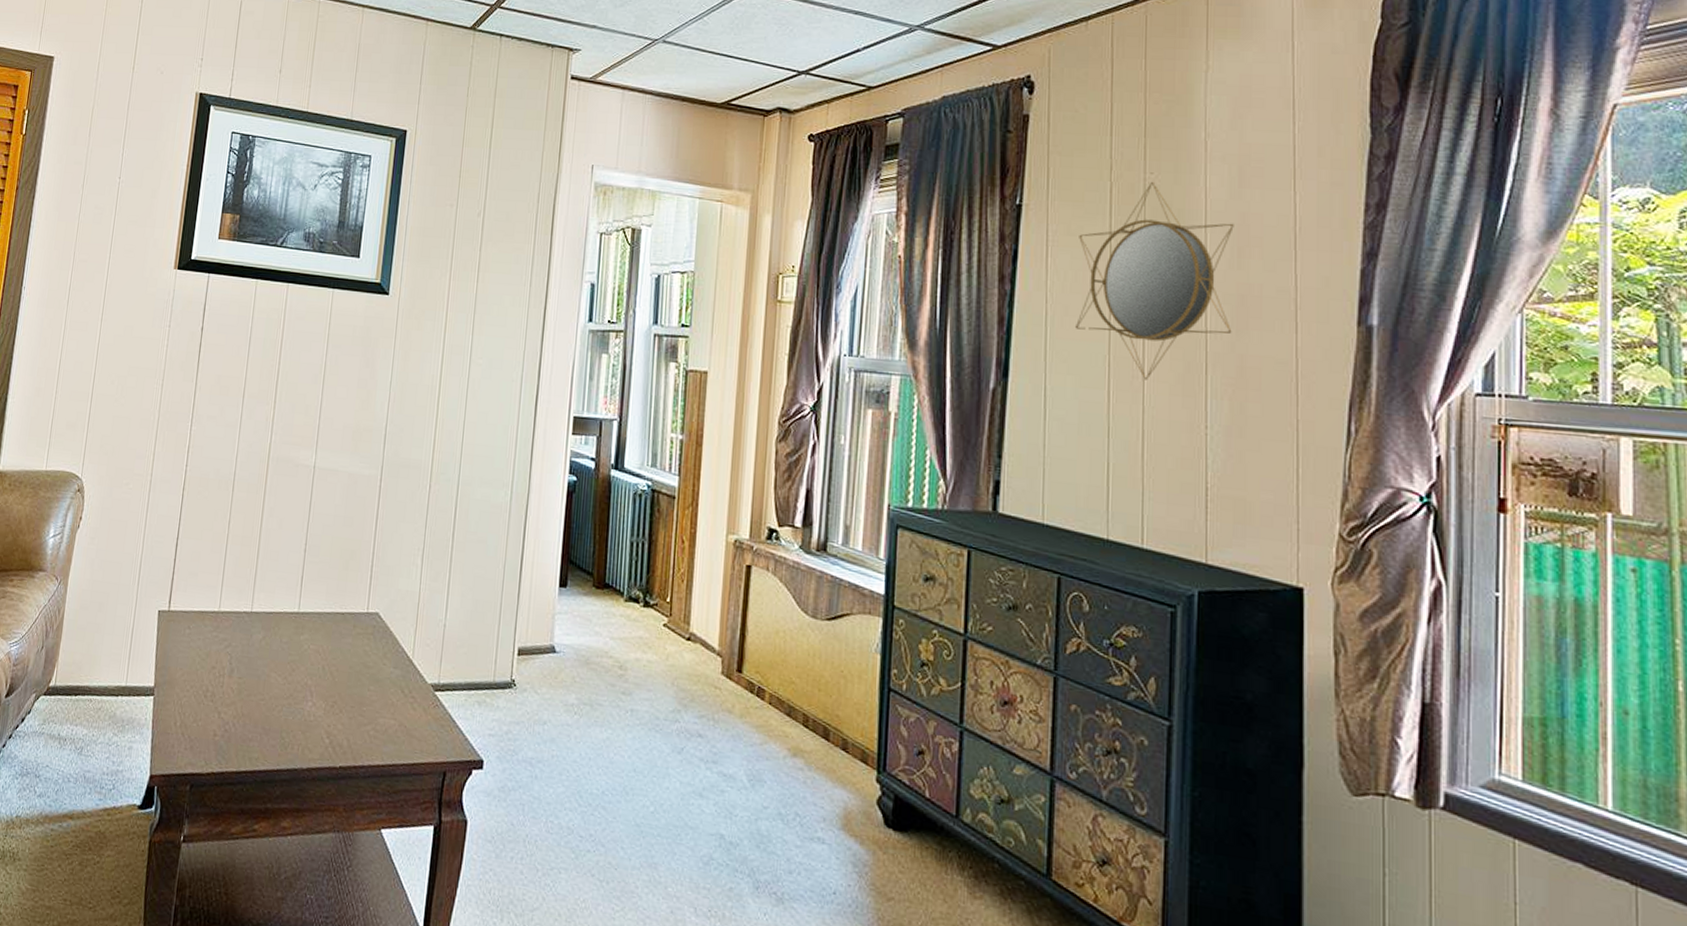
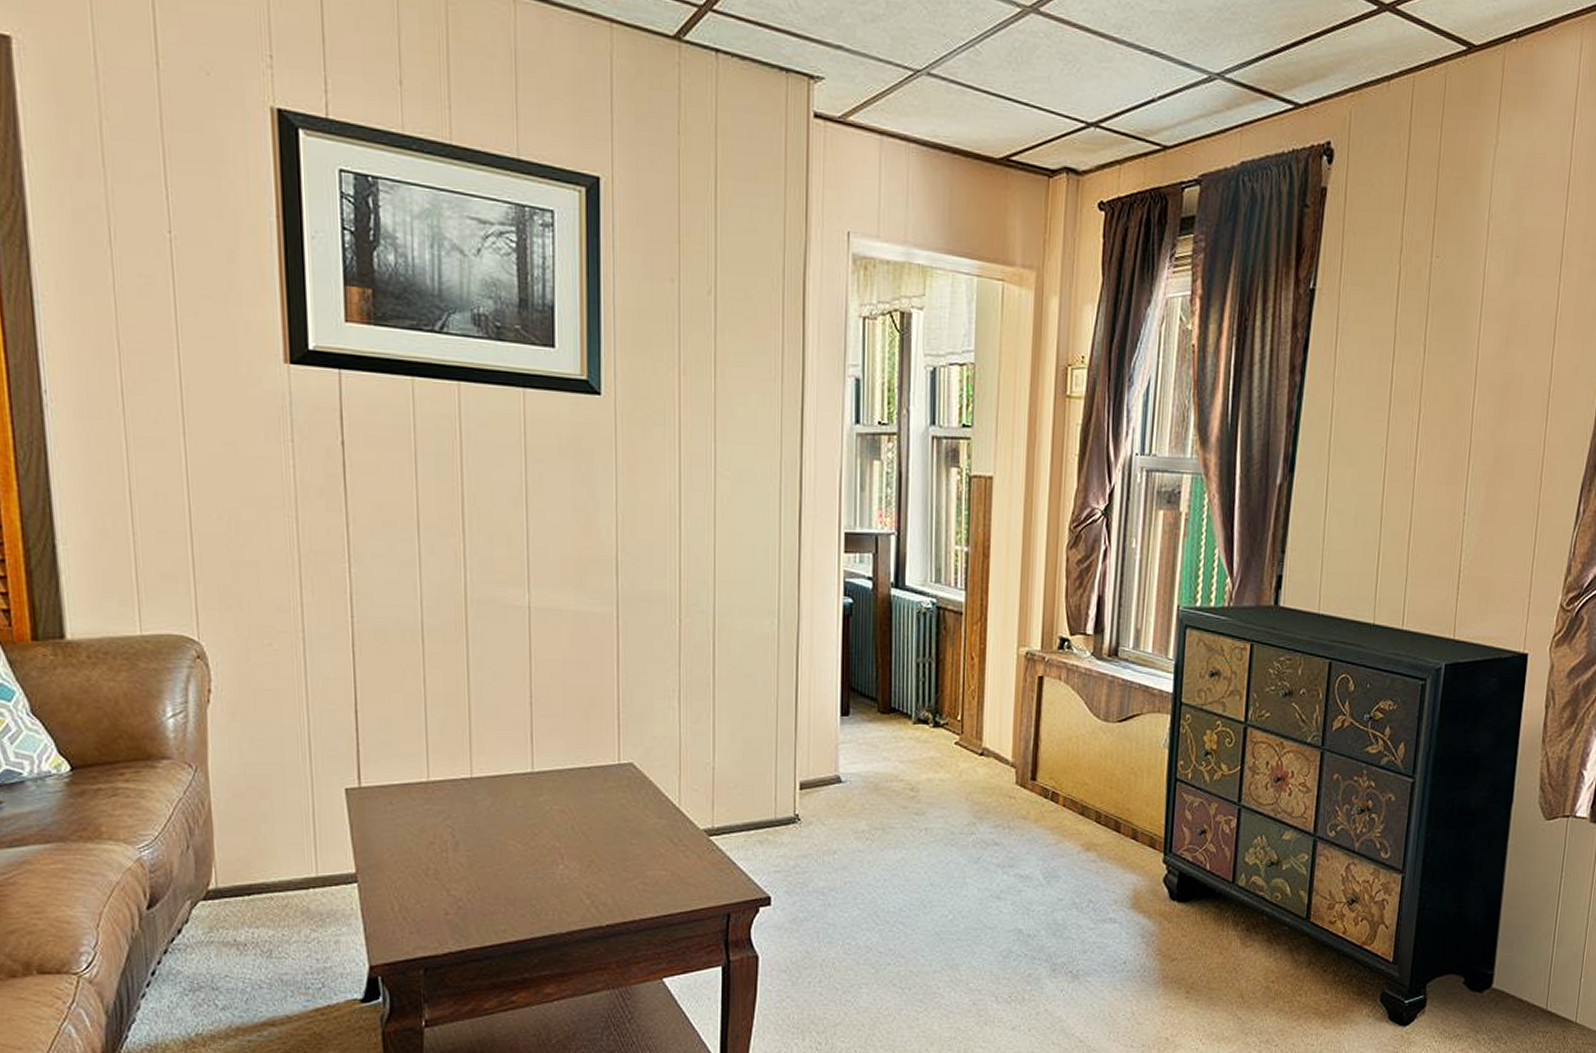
home mirror: present [1074,181,1234,381] -> none [1357,265,1505,471]

